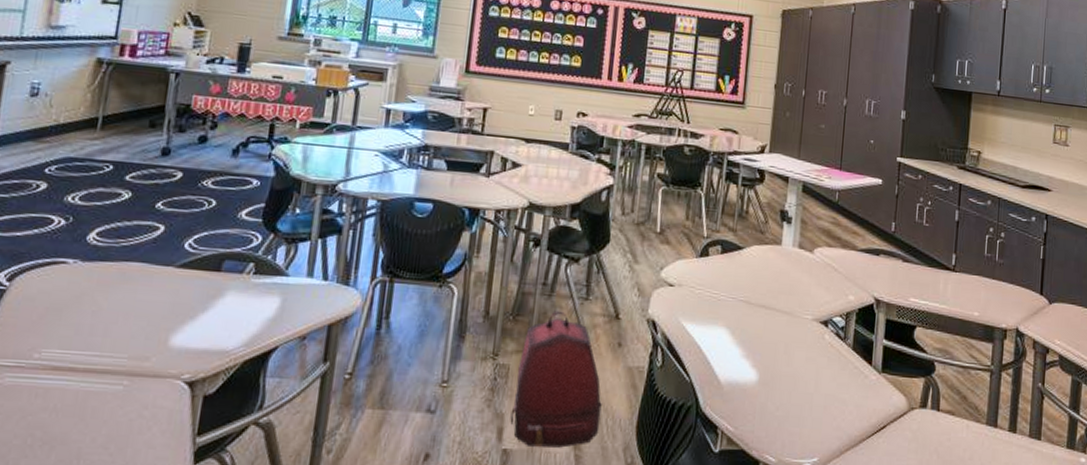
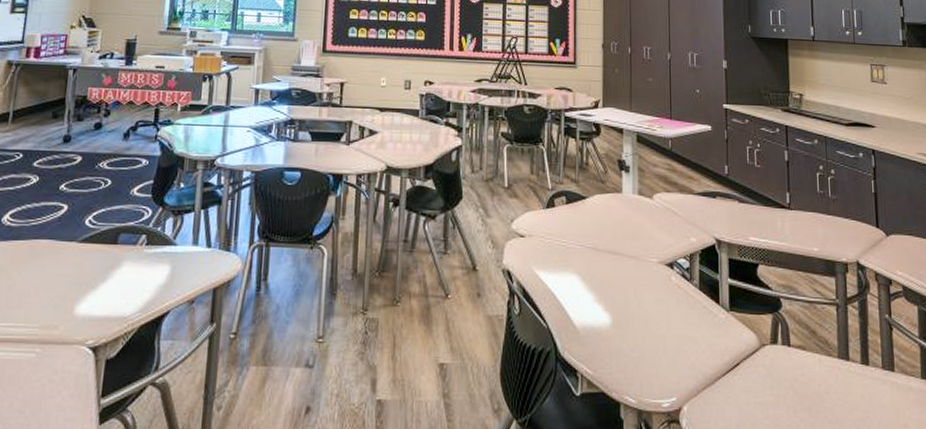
backpack: present [510,310,602,448] -> none [382,265,466,397]

